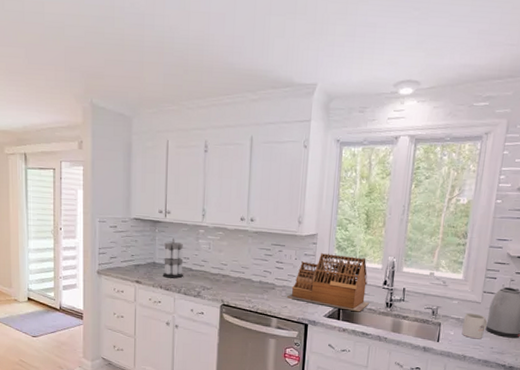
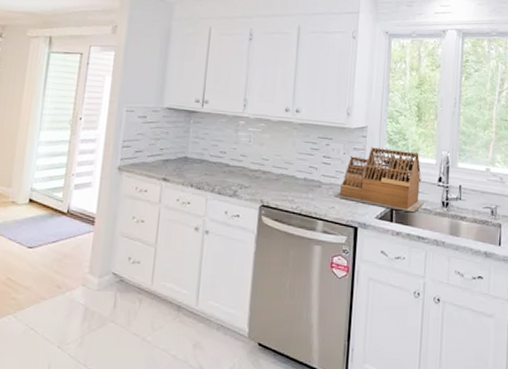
spice rack: present [162,238,183,279] -> none [194,129,220,176]

